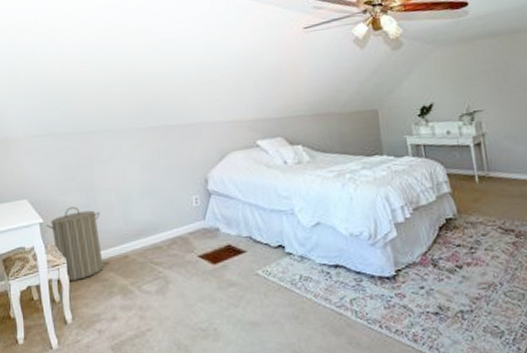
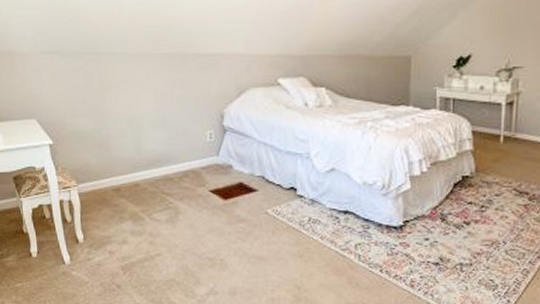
laundry hamper: present [46,206,103,281] -> none [56,131,114,203]

